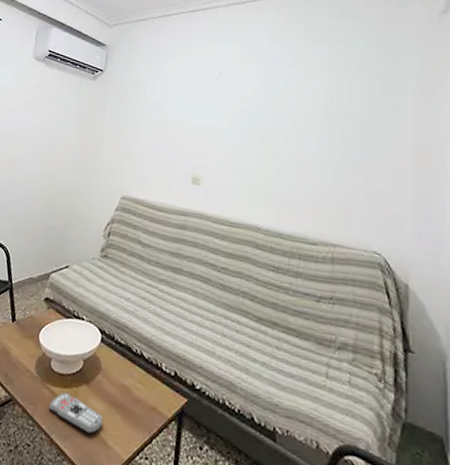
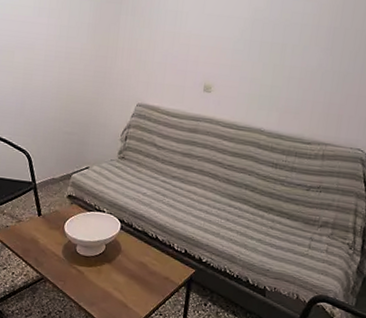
remote control: present [48,392,103,434] -> none [76,270,124,300]

